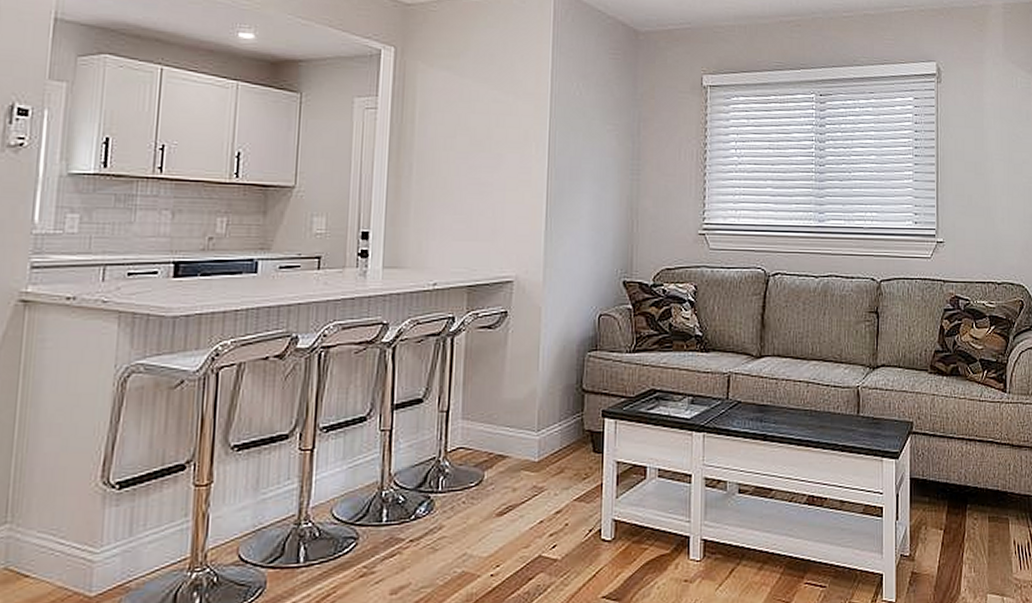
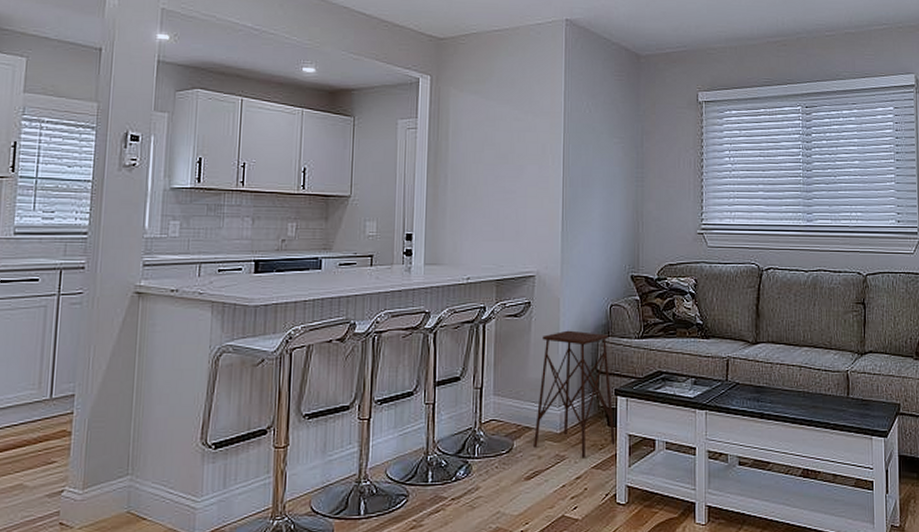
side table: none [508,343,602,490] -> present [534,330,616,458]

